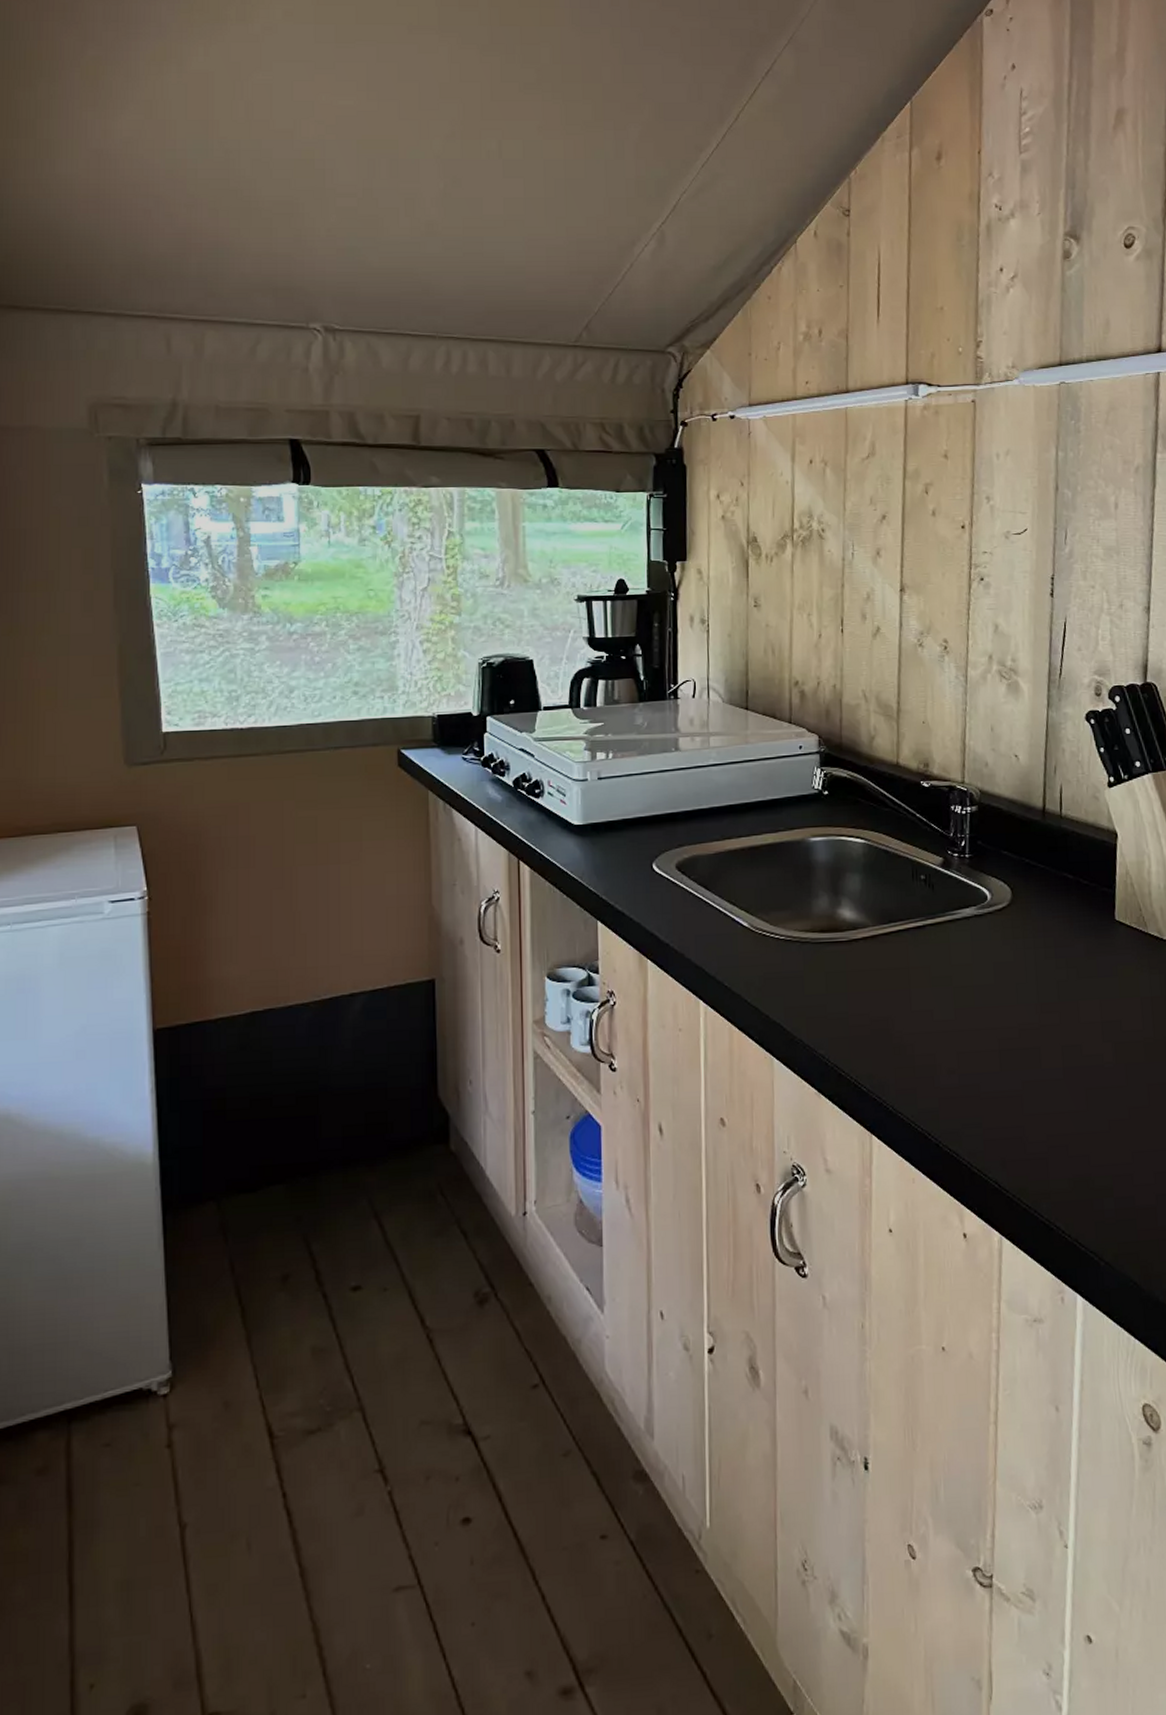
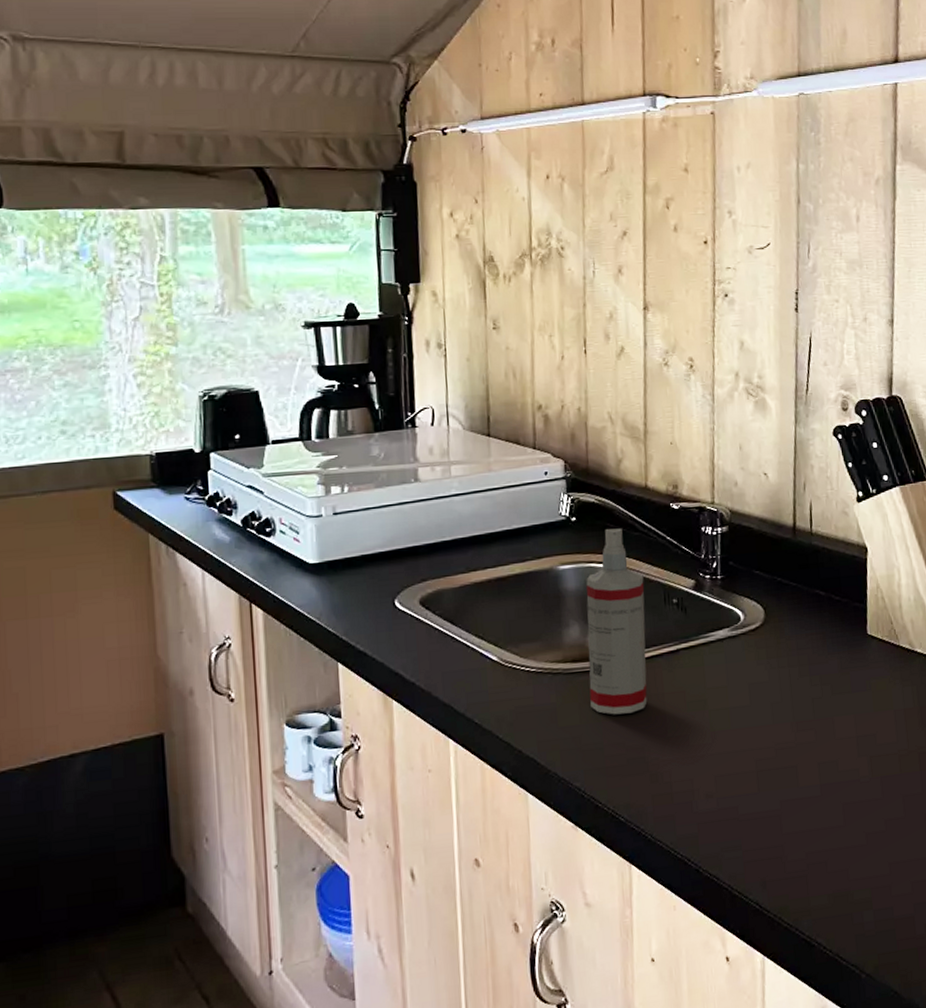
spray bottle: none [836,803,893,986] -> present [586,528,648,715]

